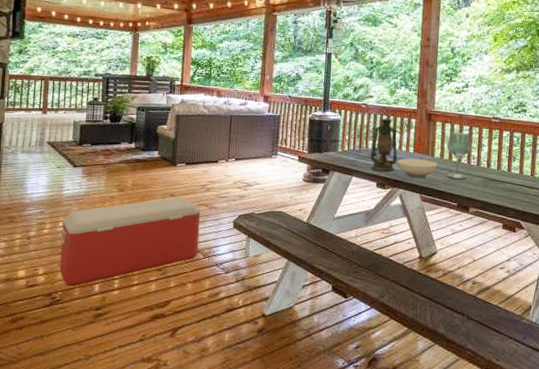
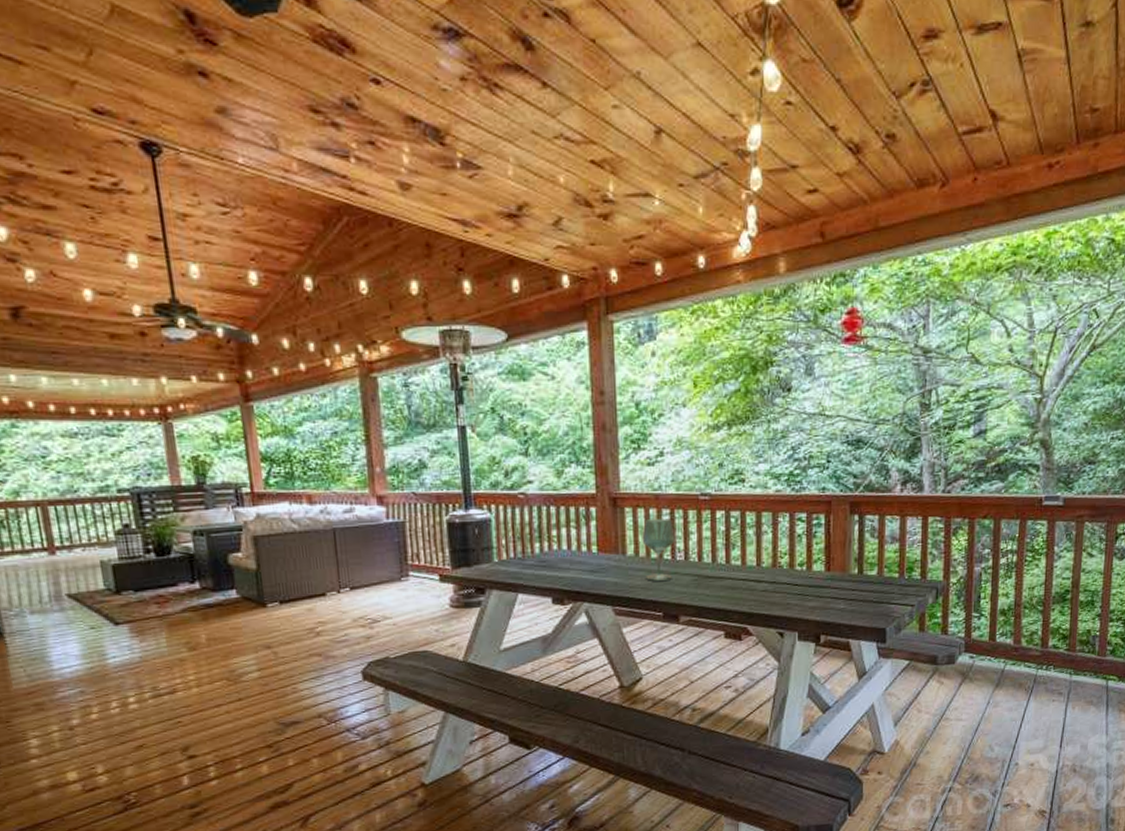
cooler: present [59,197,201,286] -> none [116,648,320,784]
lantern: present [370,114,398,172] -> none [538,504,577,582]
bowl: present [397,158,438,179] -> none [577,560,633,587]

